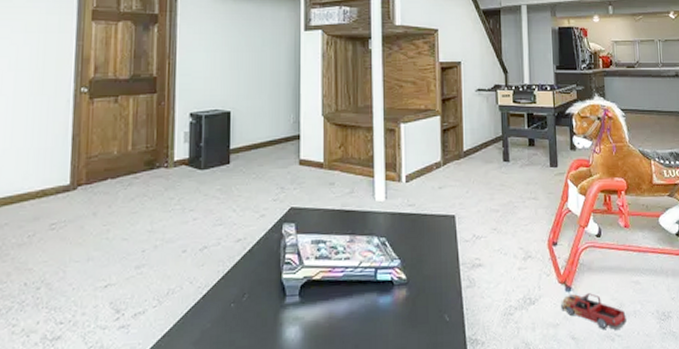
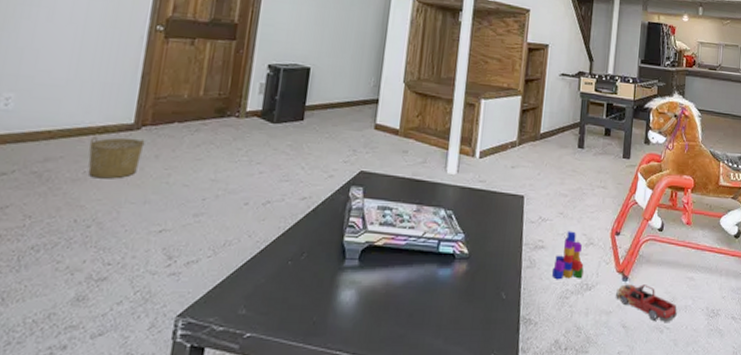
basket: none [30,198,82,241] -> present [88,135,145,179]
toy blocks: none [493,246,525,297] -> present [552,231,584,280]

